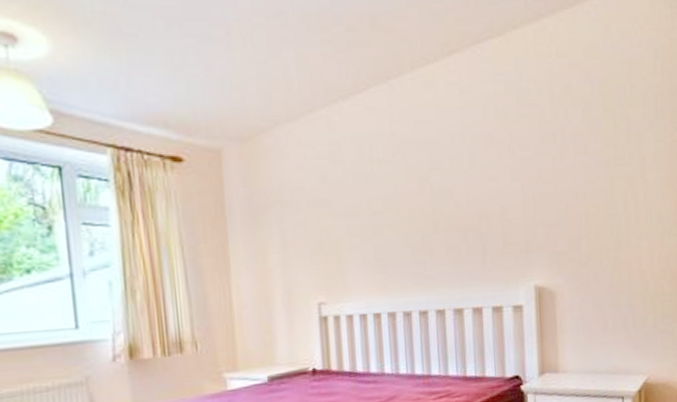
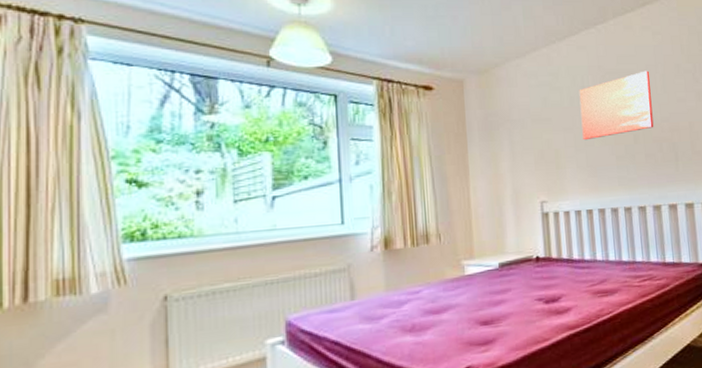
wall art: none [366,140,458,228] -> present [579,70,654,141]

